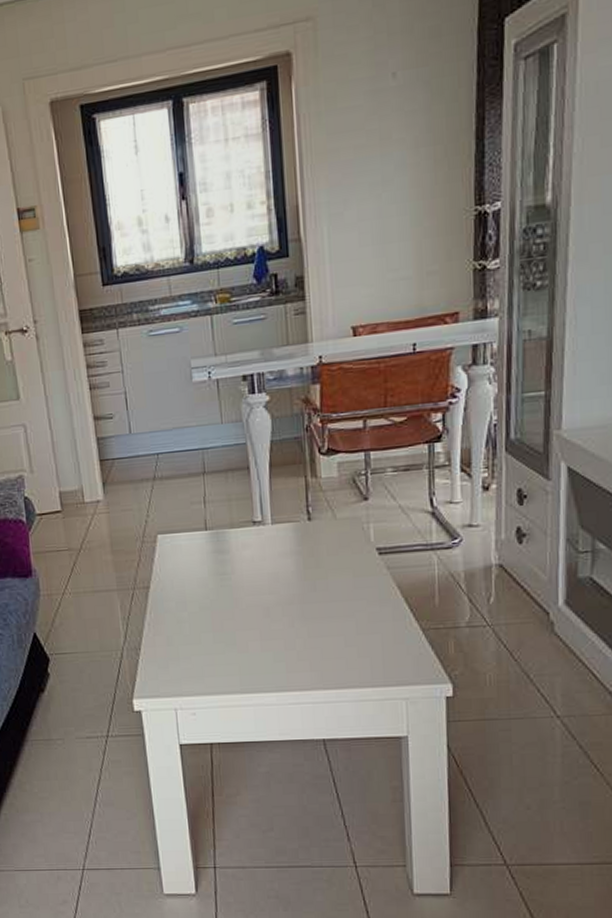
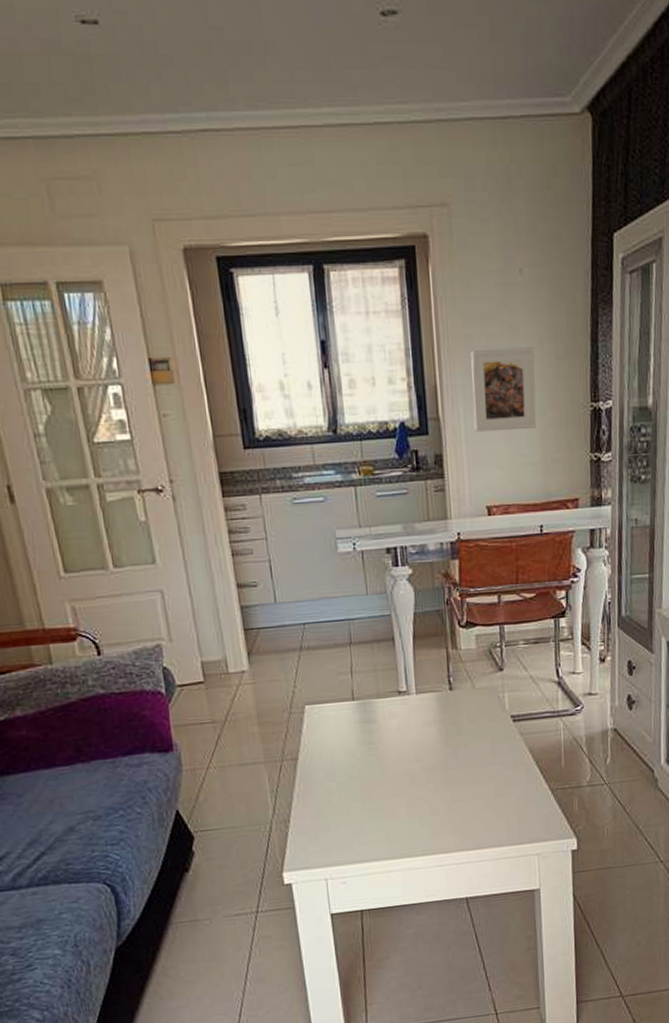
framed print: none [336,153,410,250] -> present [471,347,537,432]

